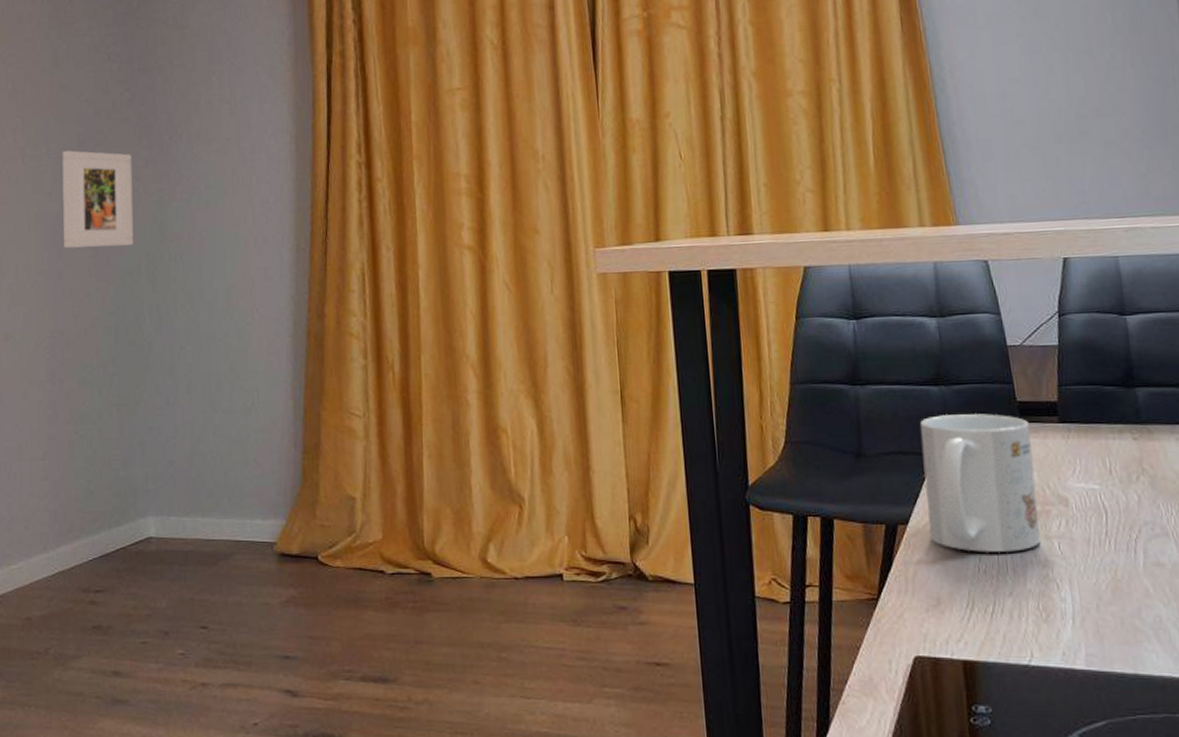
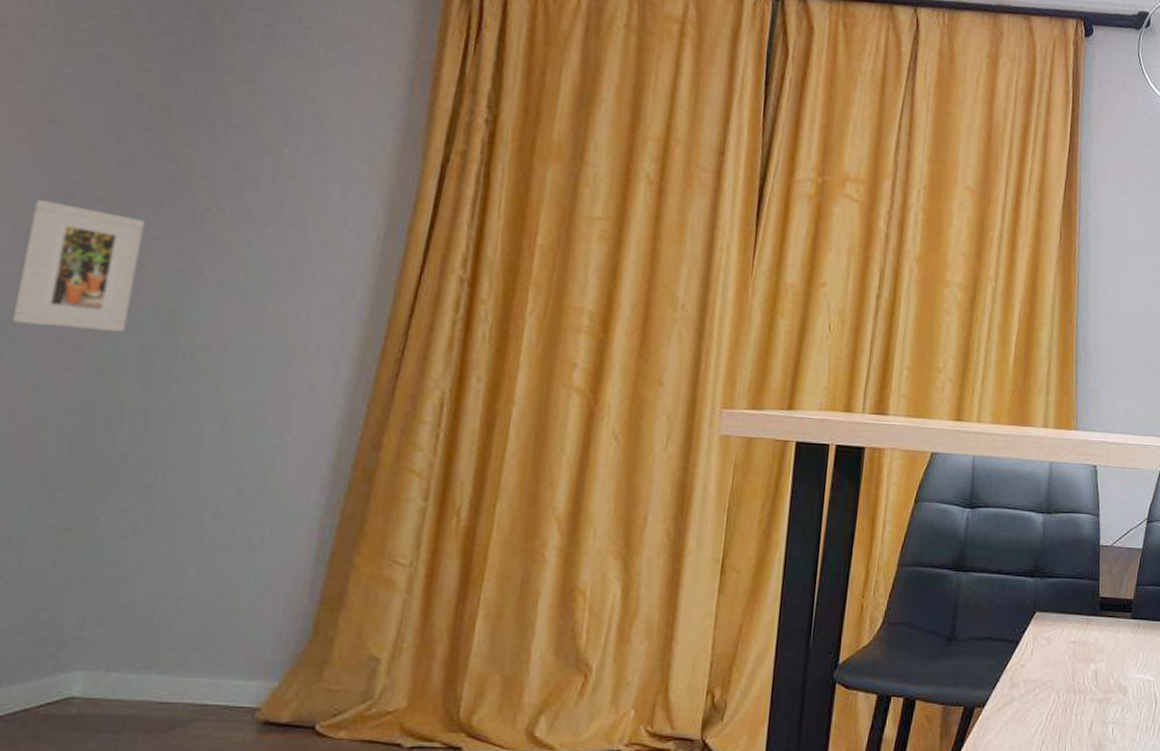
mug: present [920,414,1040,552] -> none [1002,605,1107,735]

